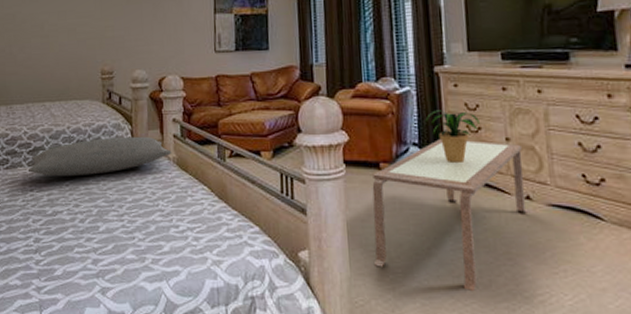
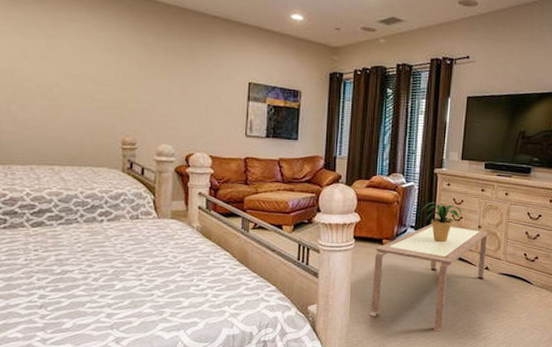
pillow: present [28,136,172,177] -> none [31,205,196,239]

